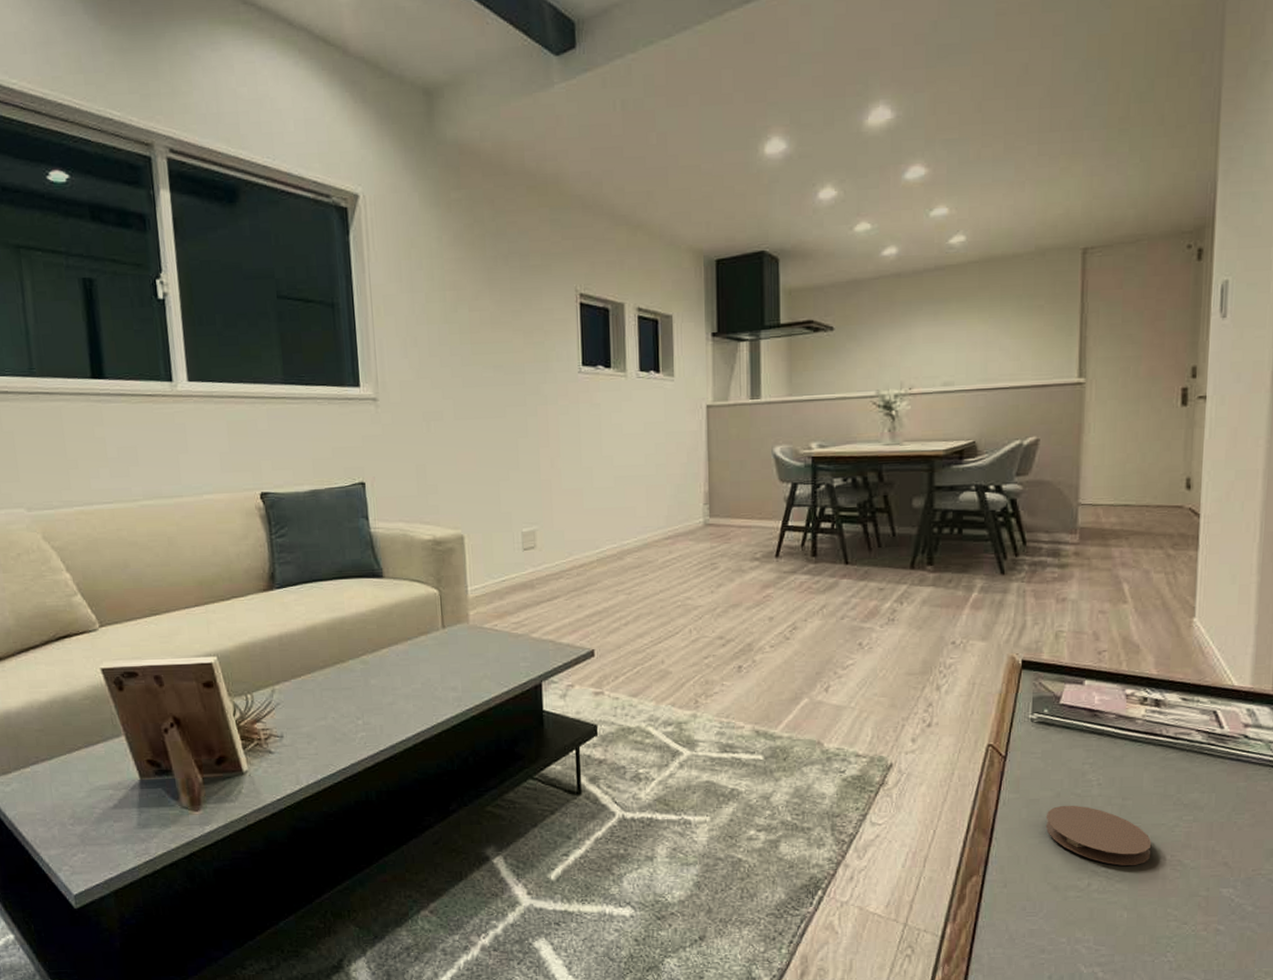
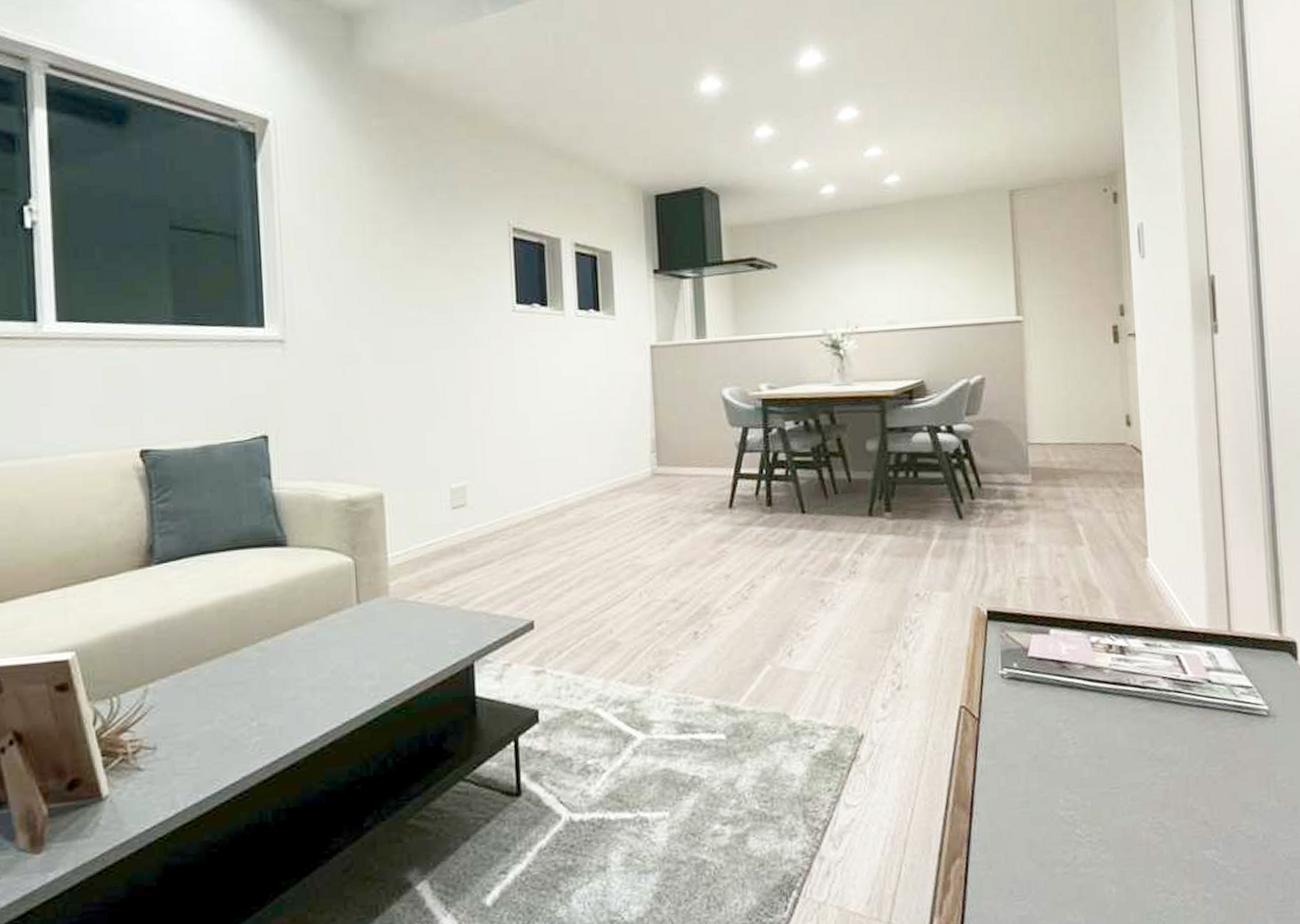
coaster: present [1045,805,1152,866] -> none [1025,768,1133,834]

